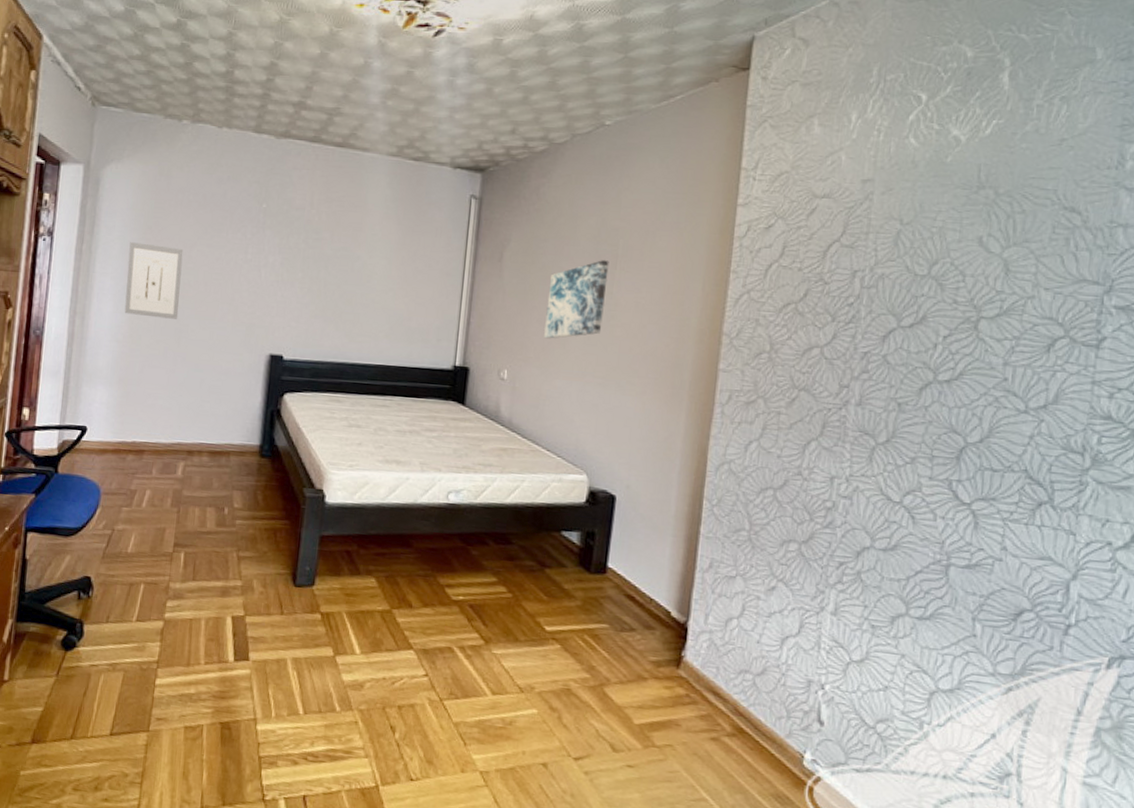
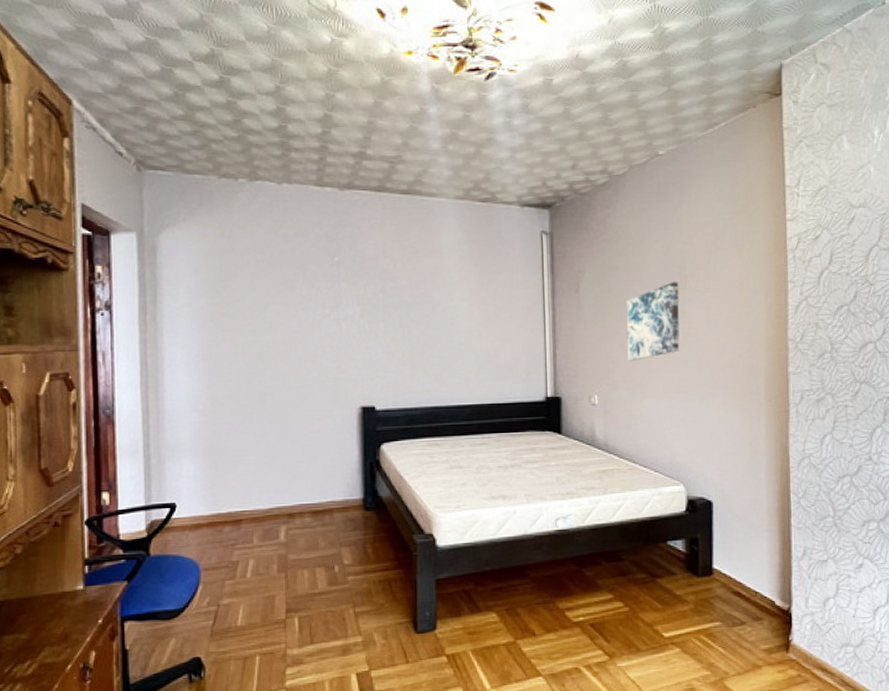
wall art: present [124,242,183,319] -> none [198,308,260,383]

